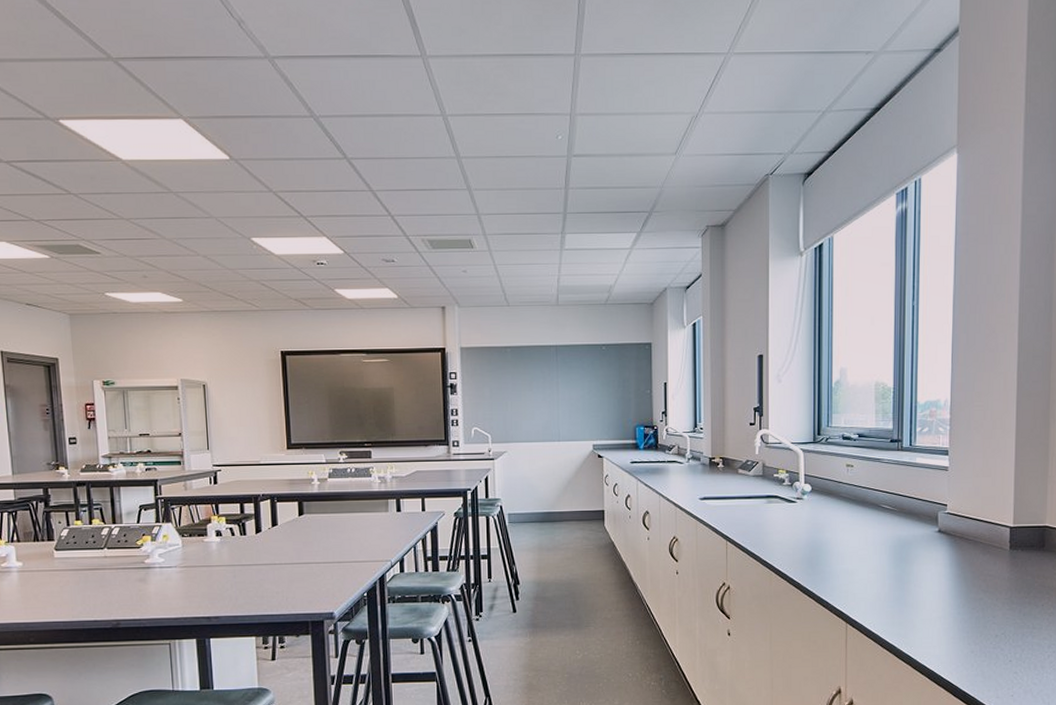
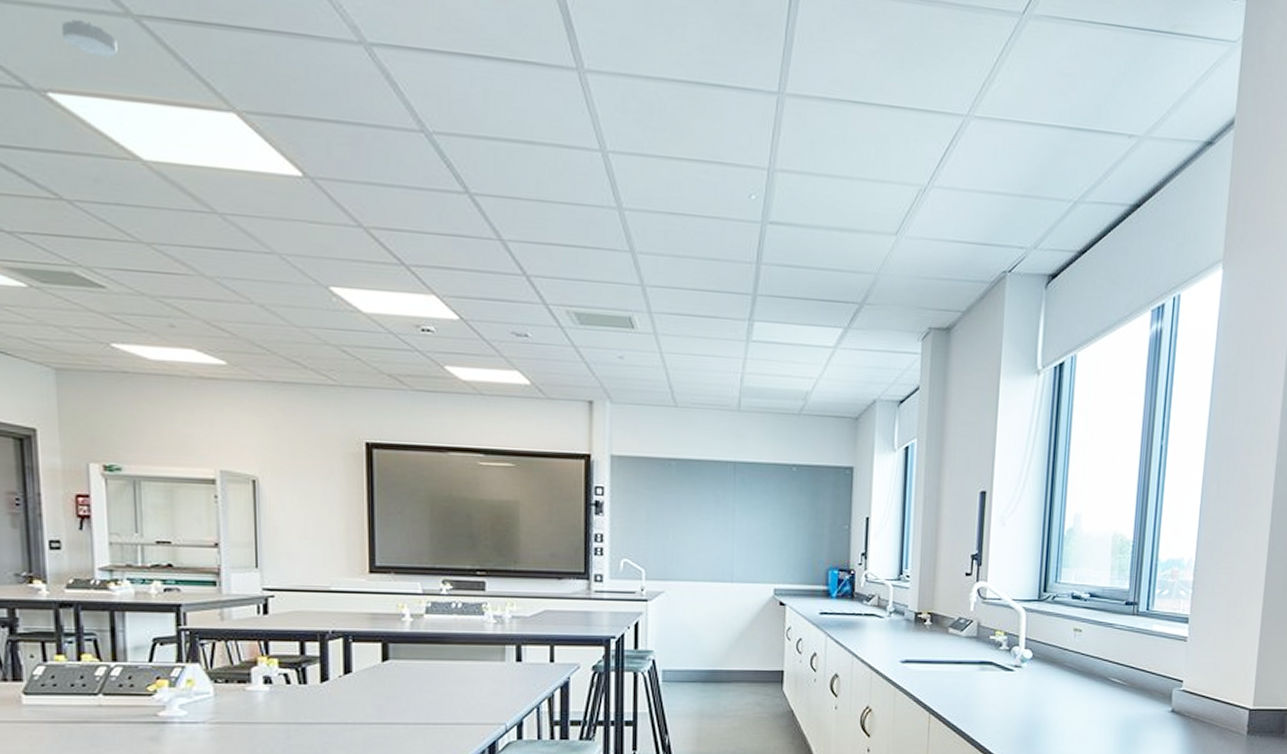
smoke detector: none [67,66,104,91] -> present [62,19,118,58]

